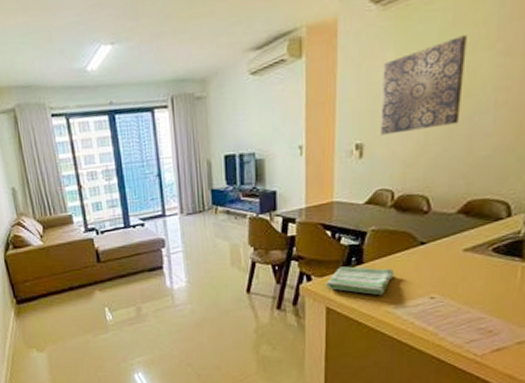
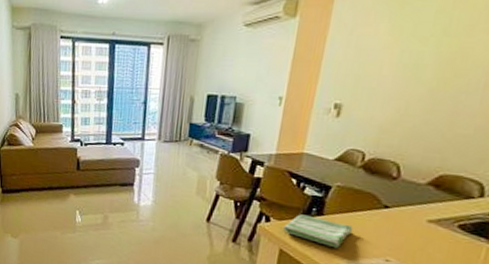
wall art: present [381,36,467,135] -> none [361,17,466,100]

